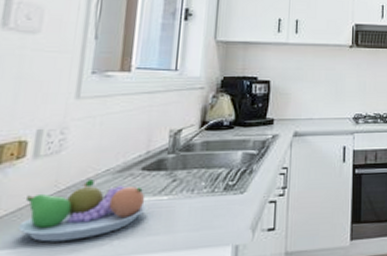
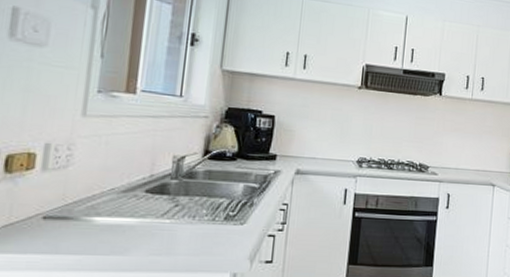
fruit bowl: present [18,179,146,242] -> none [29,196,149,252]

